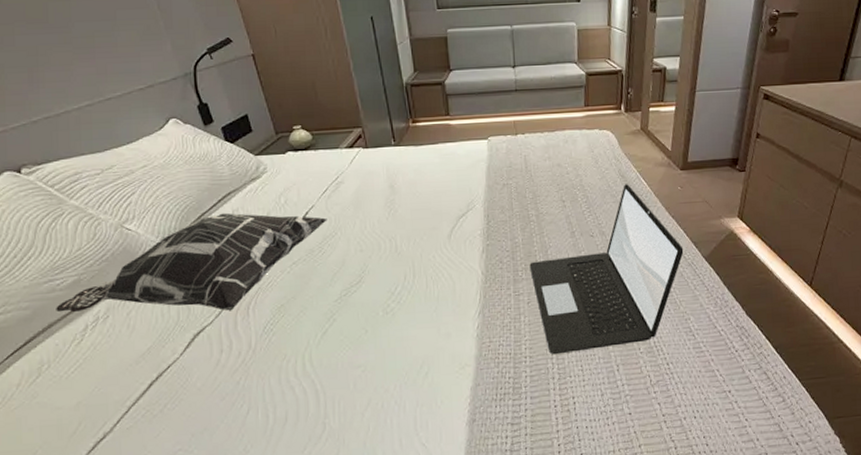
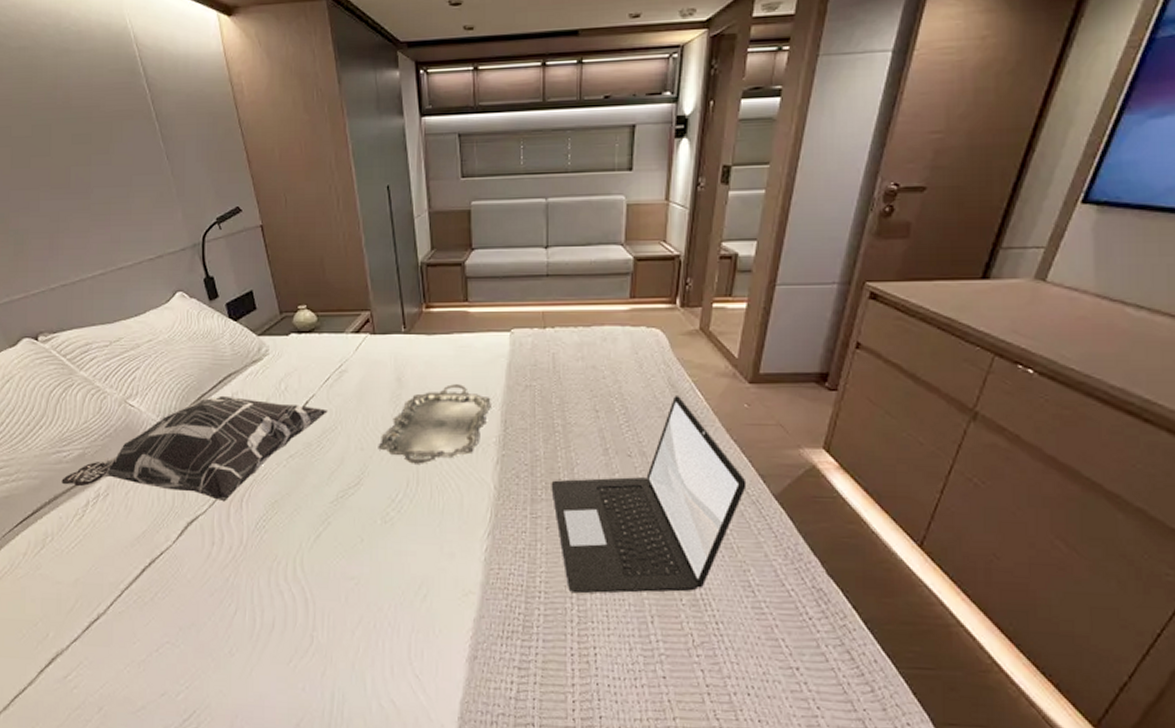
serving tray: none [376,187,475,260] -> present [378,384,491,464]

